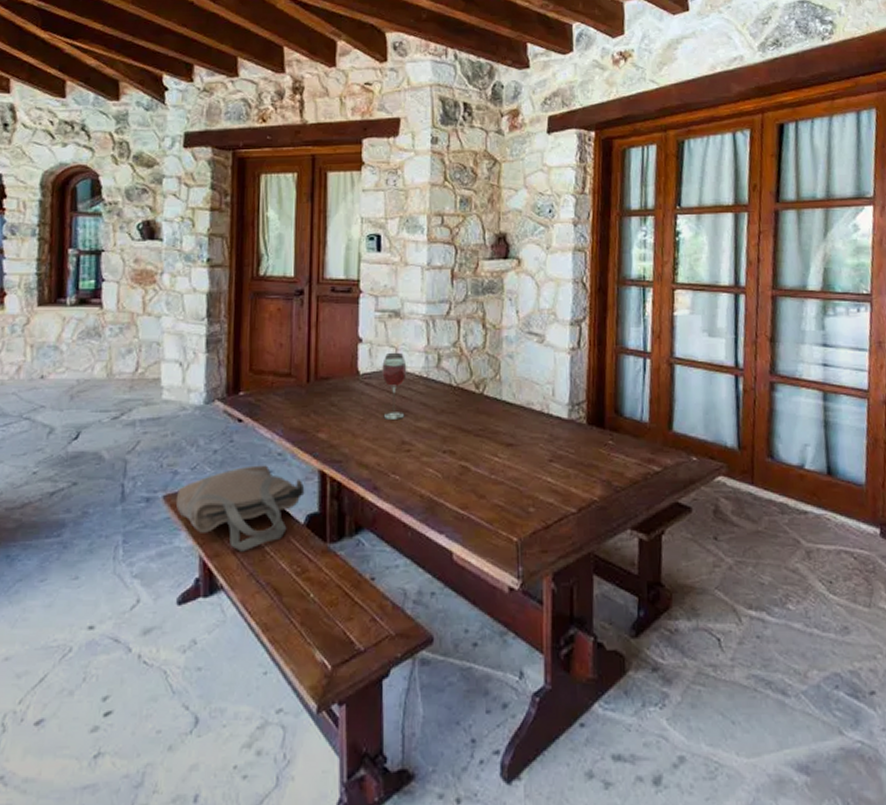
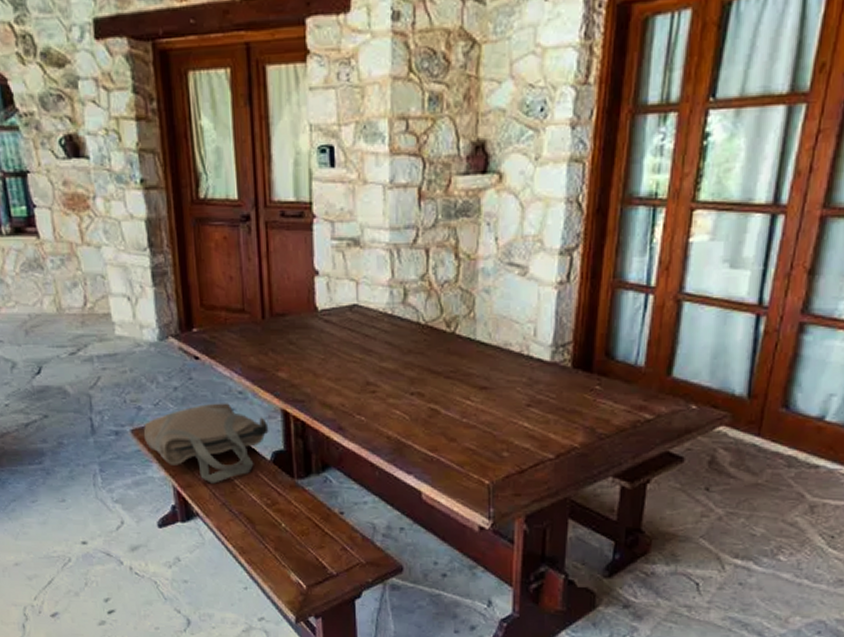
wineglass: present [382,352,407,419] -> none [342,286,370,359]

